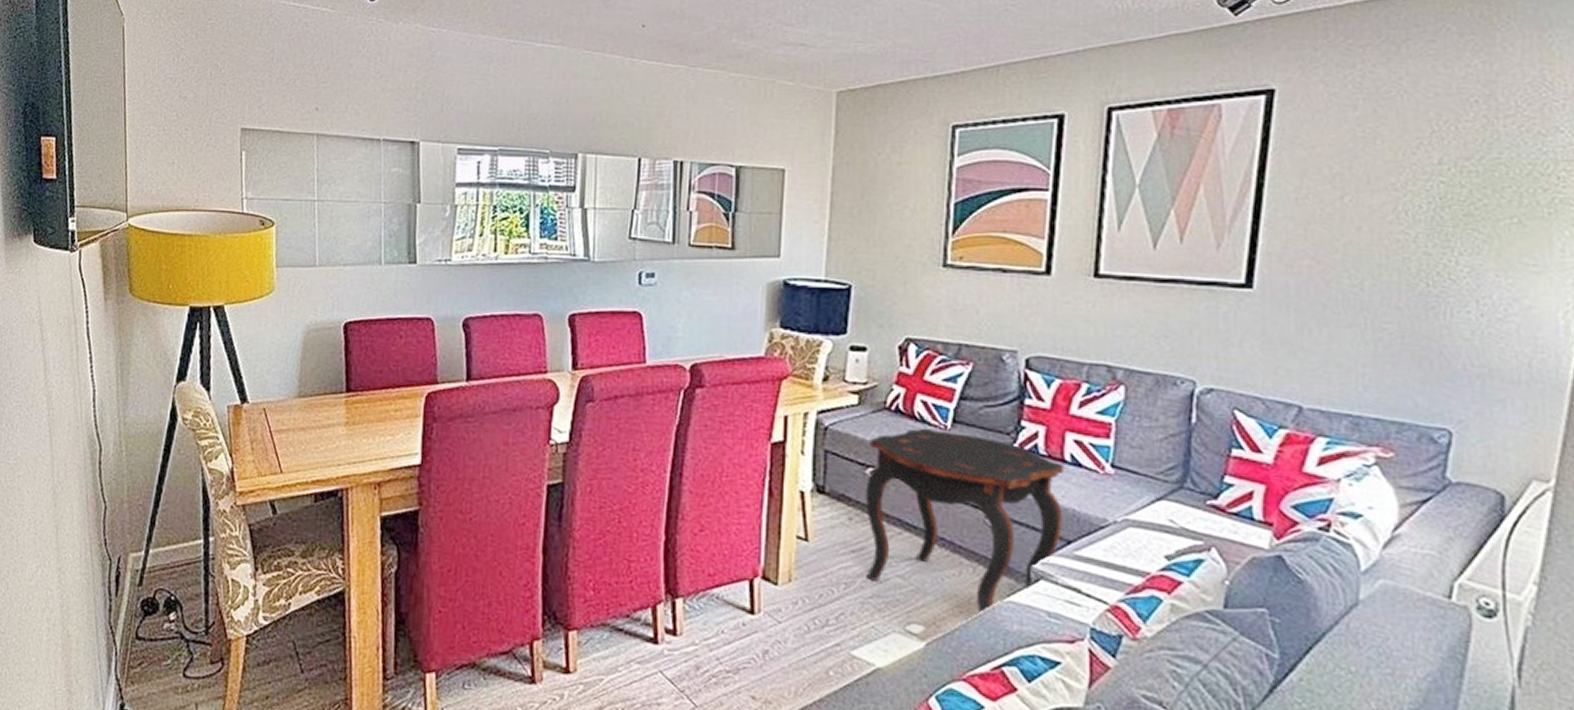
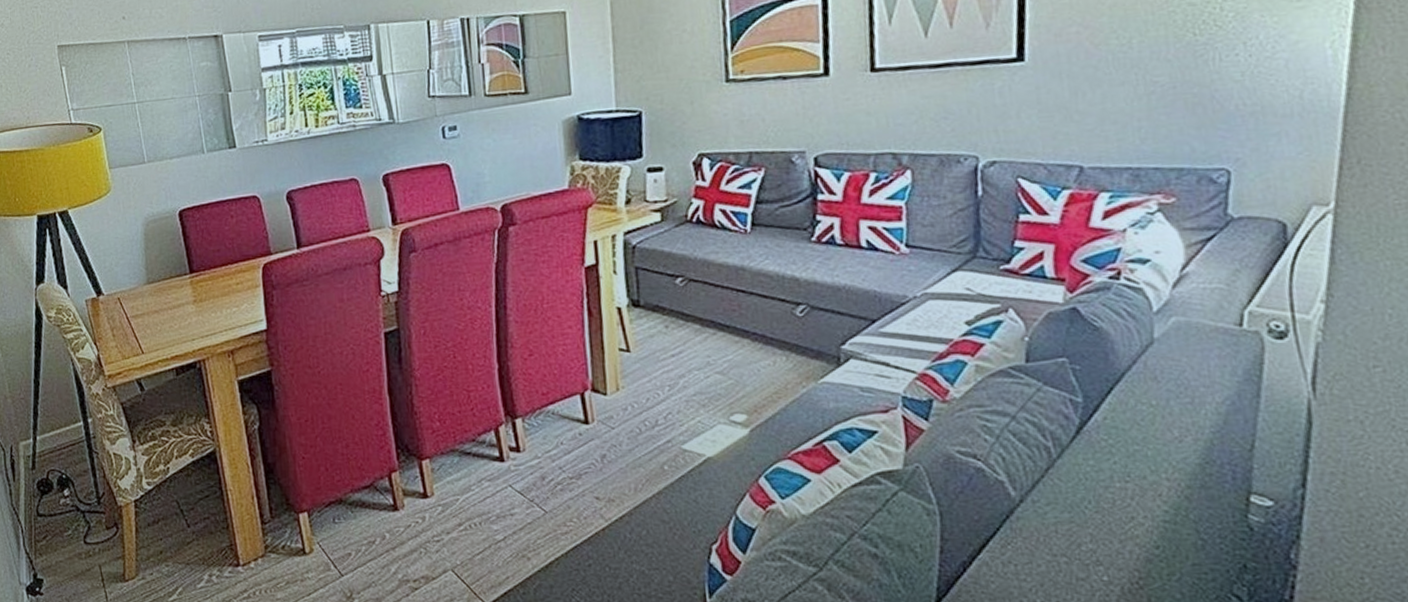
side table: present [865,427,1064,616] -> none [676,234,866,398]

